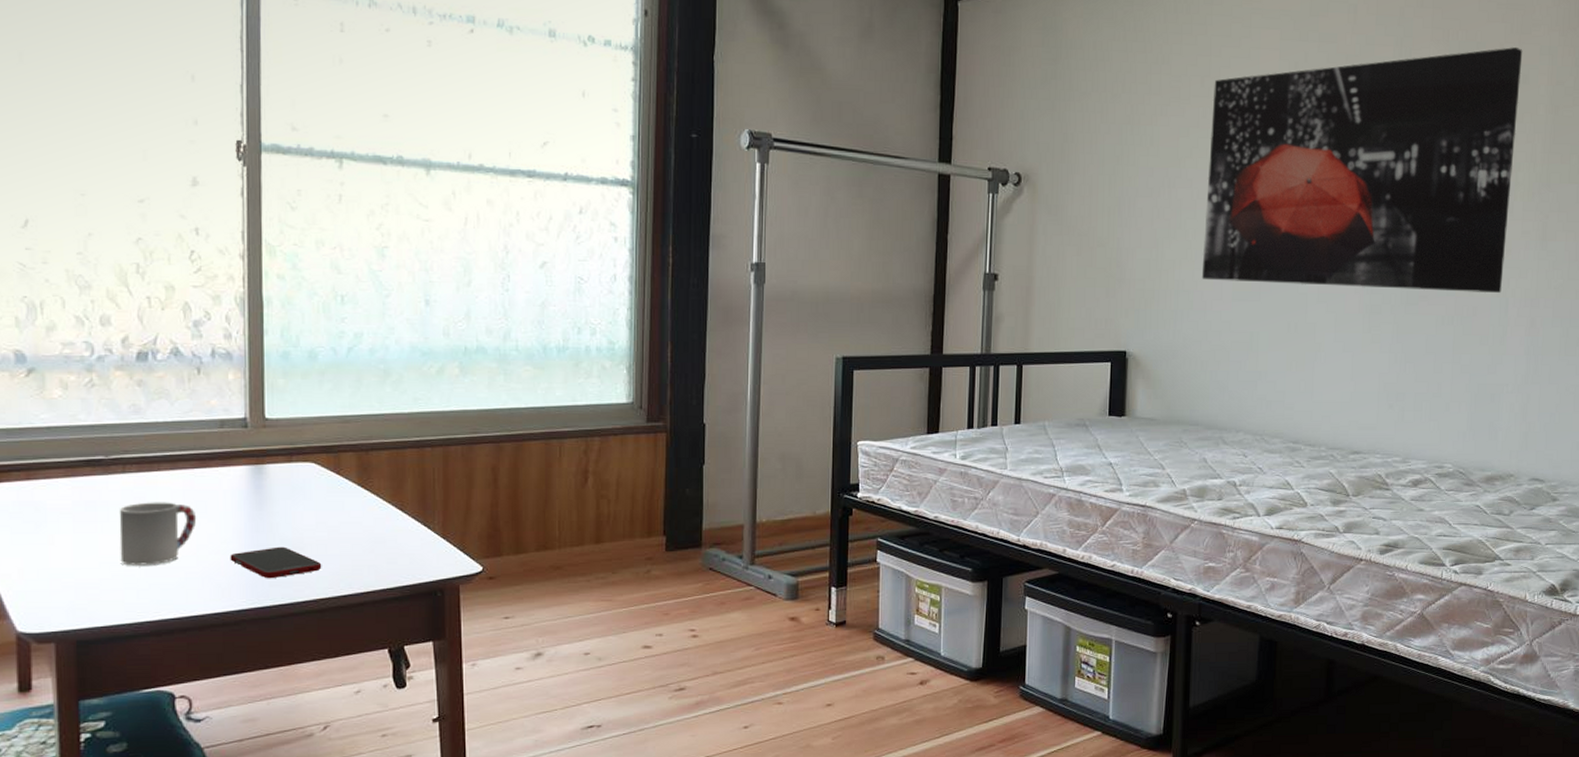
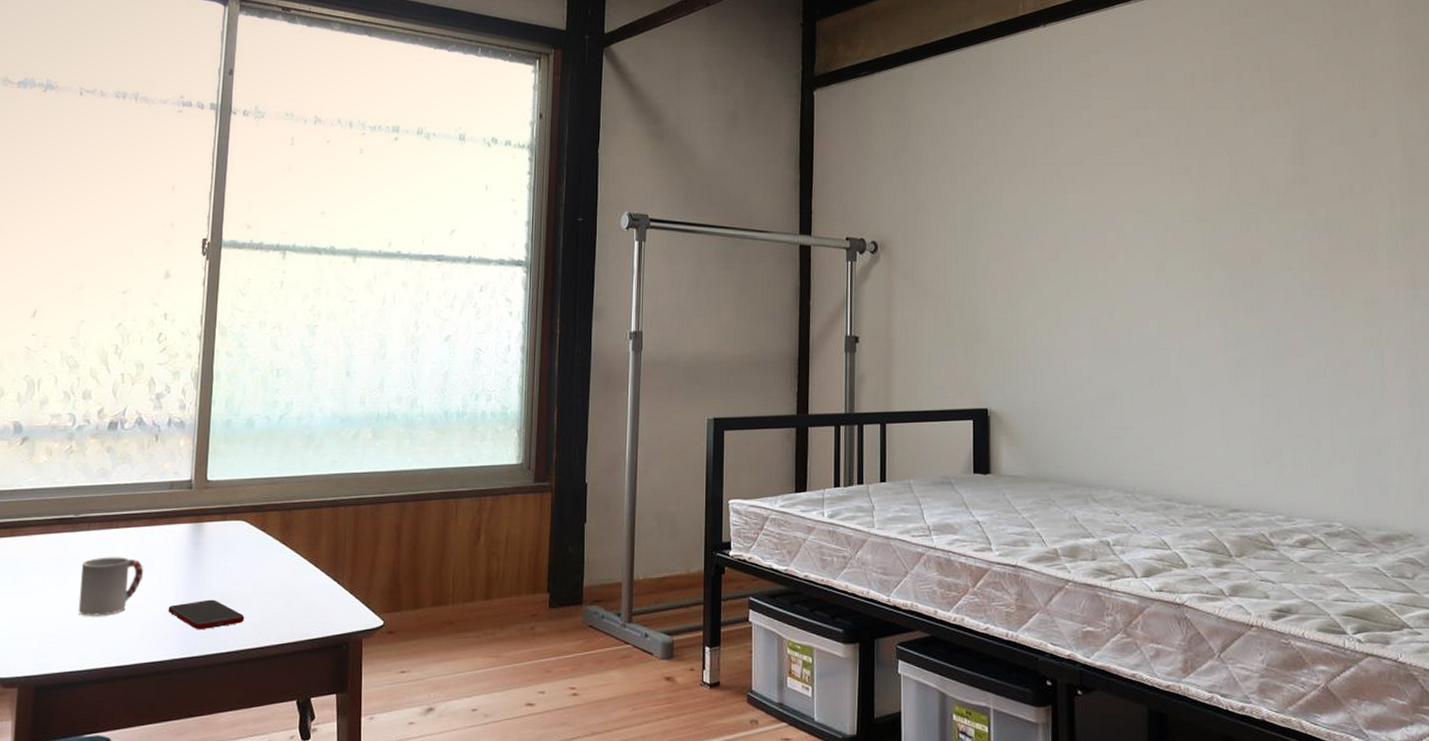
wall art: present [1201,47,1523,294] -> none [1058,104,1375,345]

